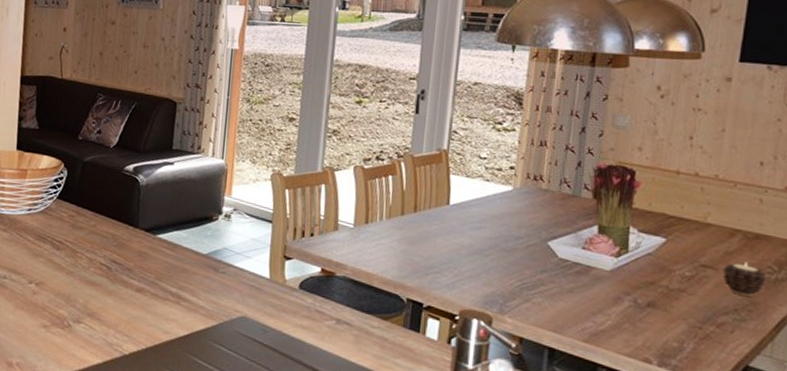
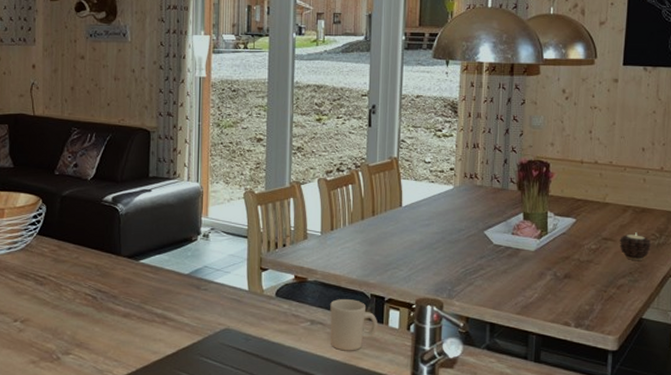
mug: none [357,299,413,359] -> present [330,299,377,351]

